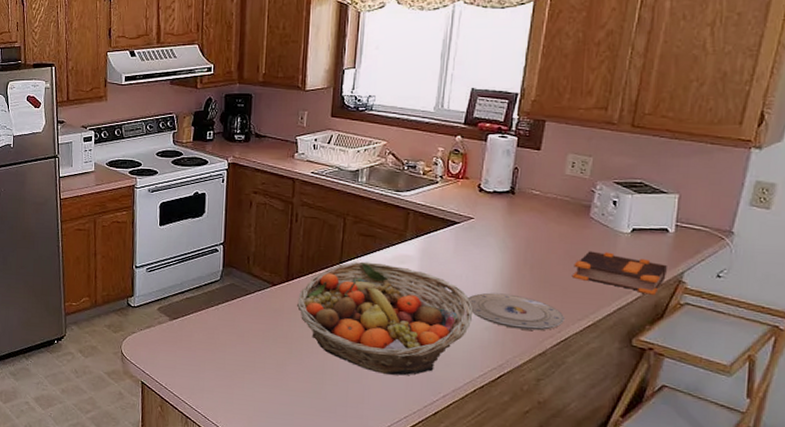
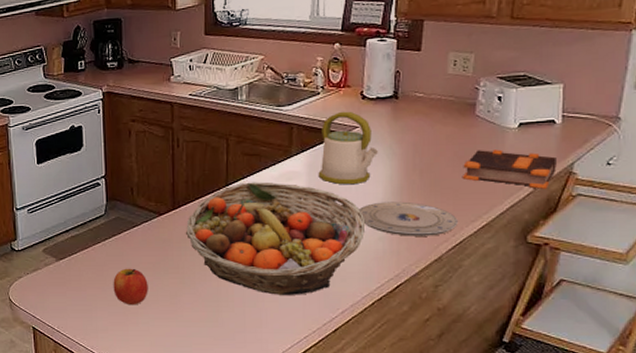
apple: none [222,333,257,370] -> present [113,268,148,305]
kettle: none [430,201,491,274] -> present [318,111,378,185]

